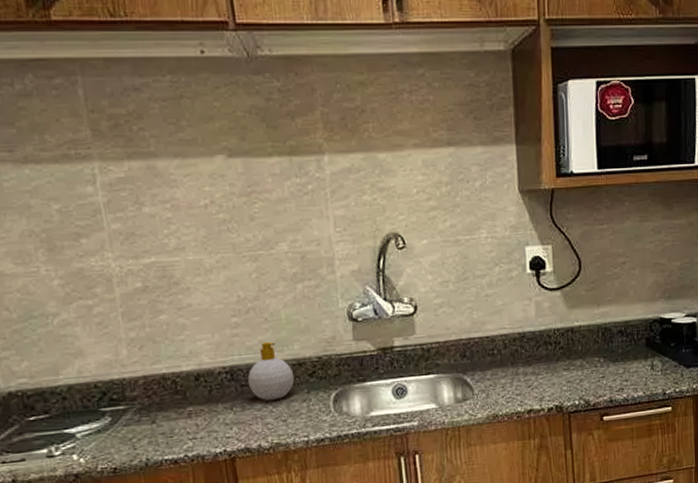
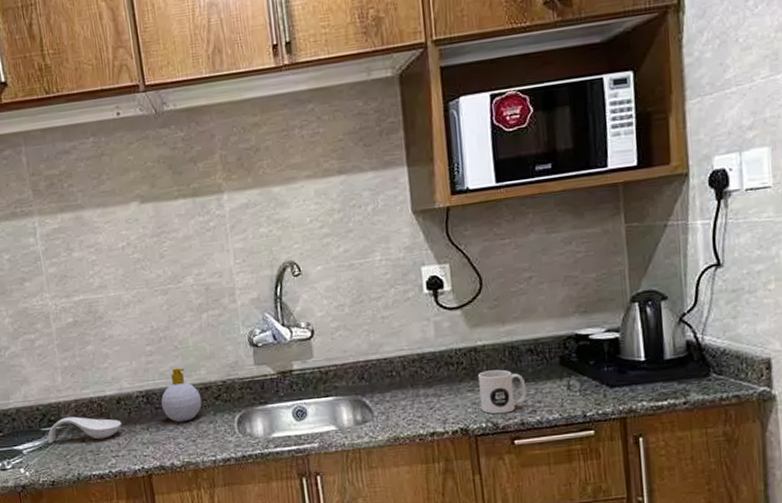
spoon rest: none [108,394,201,427] -> present [47,416,122,444]
mug: none [574,349,616,392] -> present [478,369,527,414]

